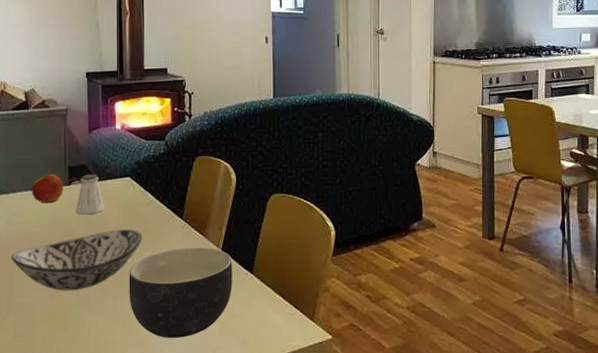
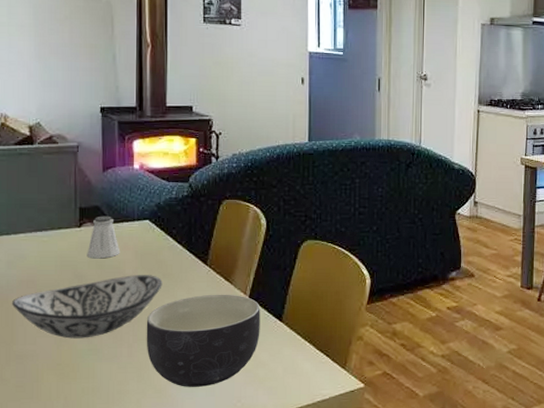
apple: present [31,173,63,203] -> none [36,214,73,246]

